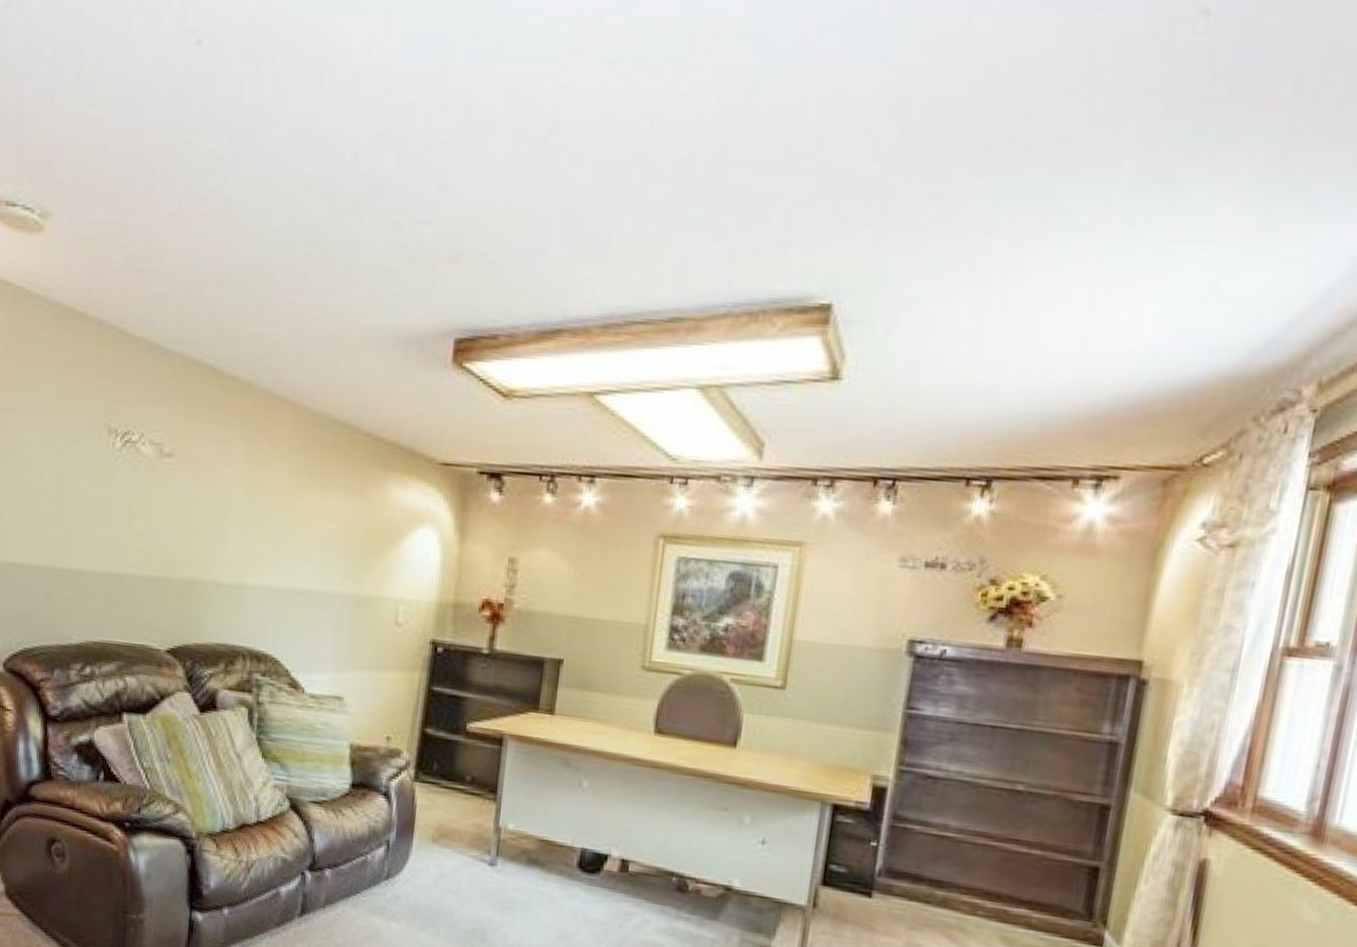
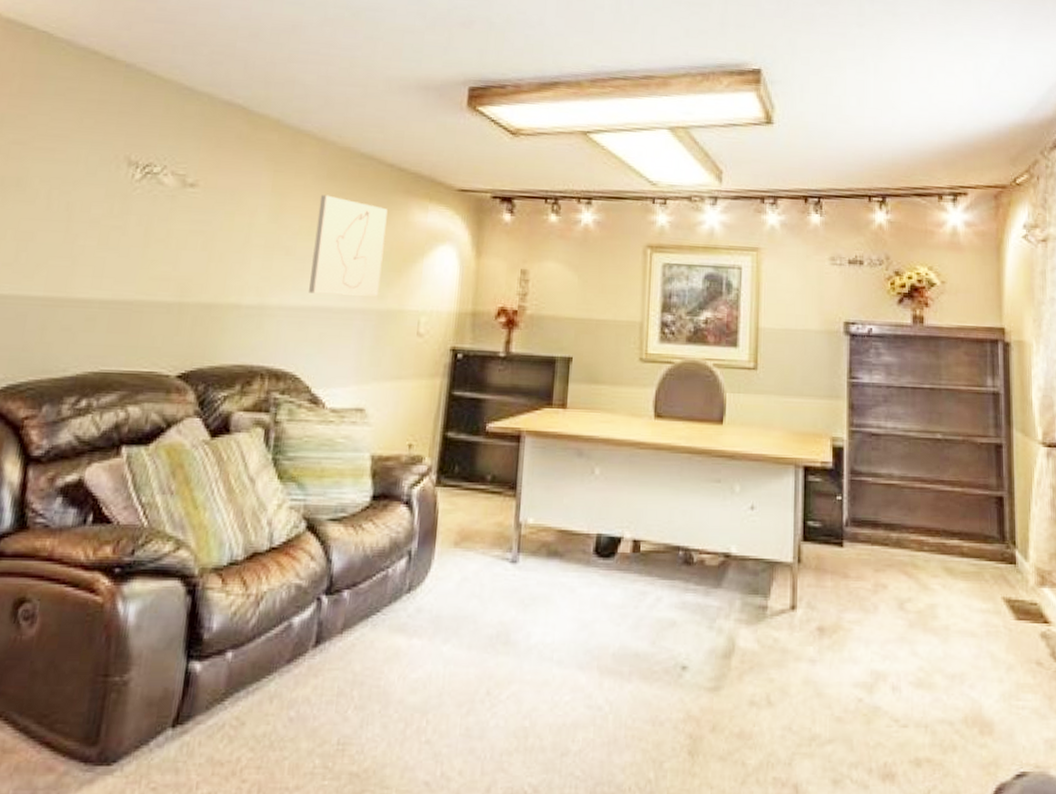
wall art: none [286,467,364,581] -> present [309,194,388,296]

